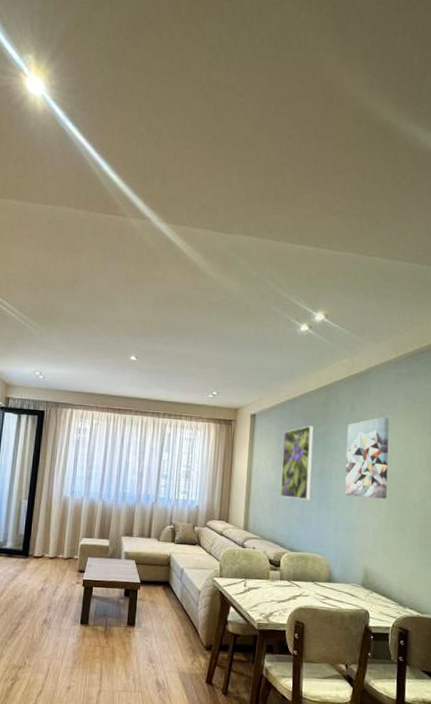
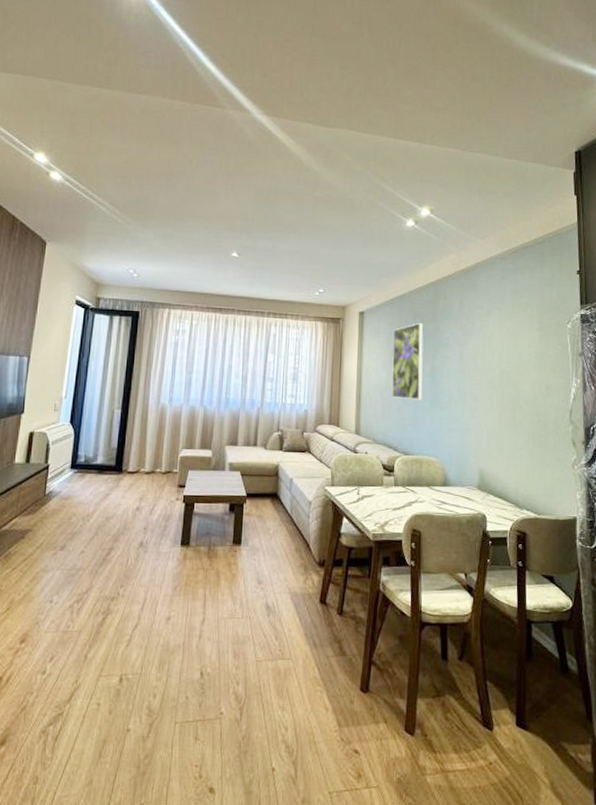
wall art: present [344,417,390,499] -> none [456,312,499,397]

